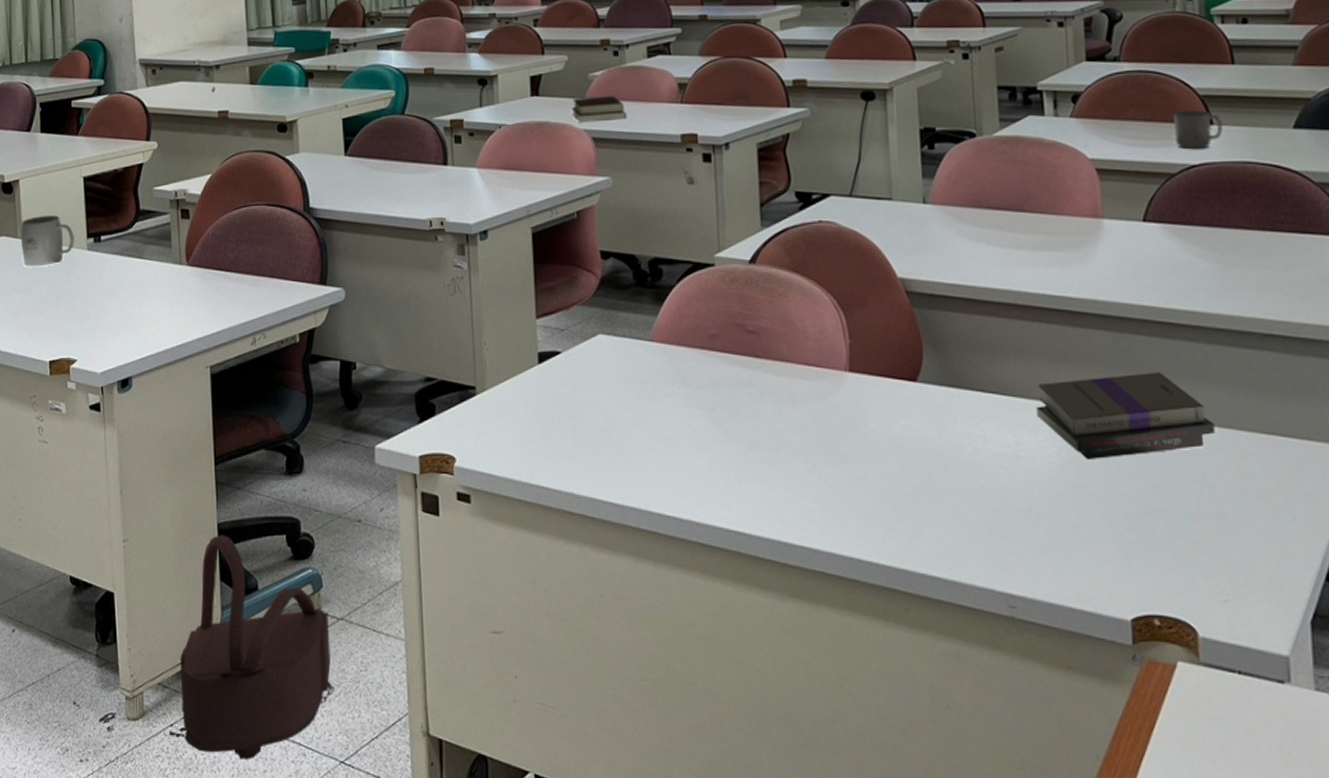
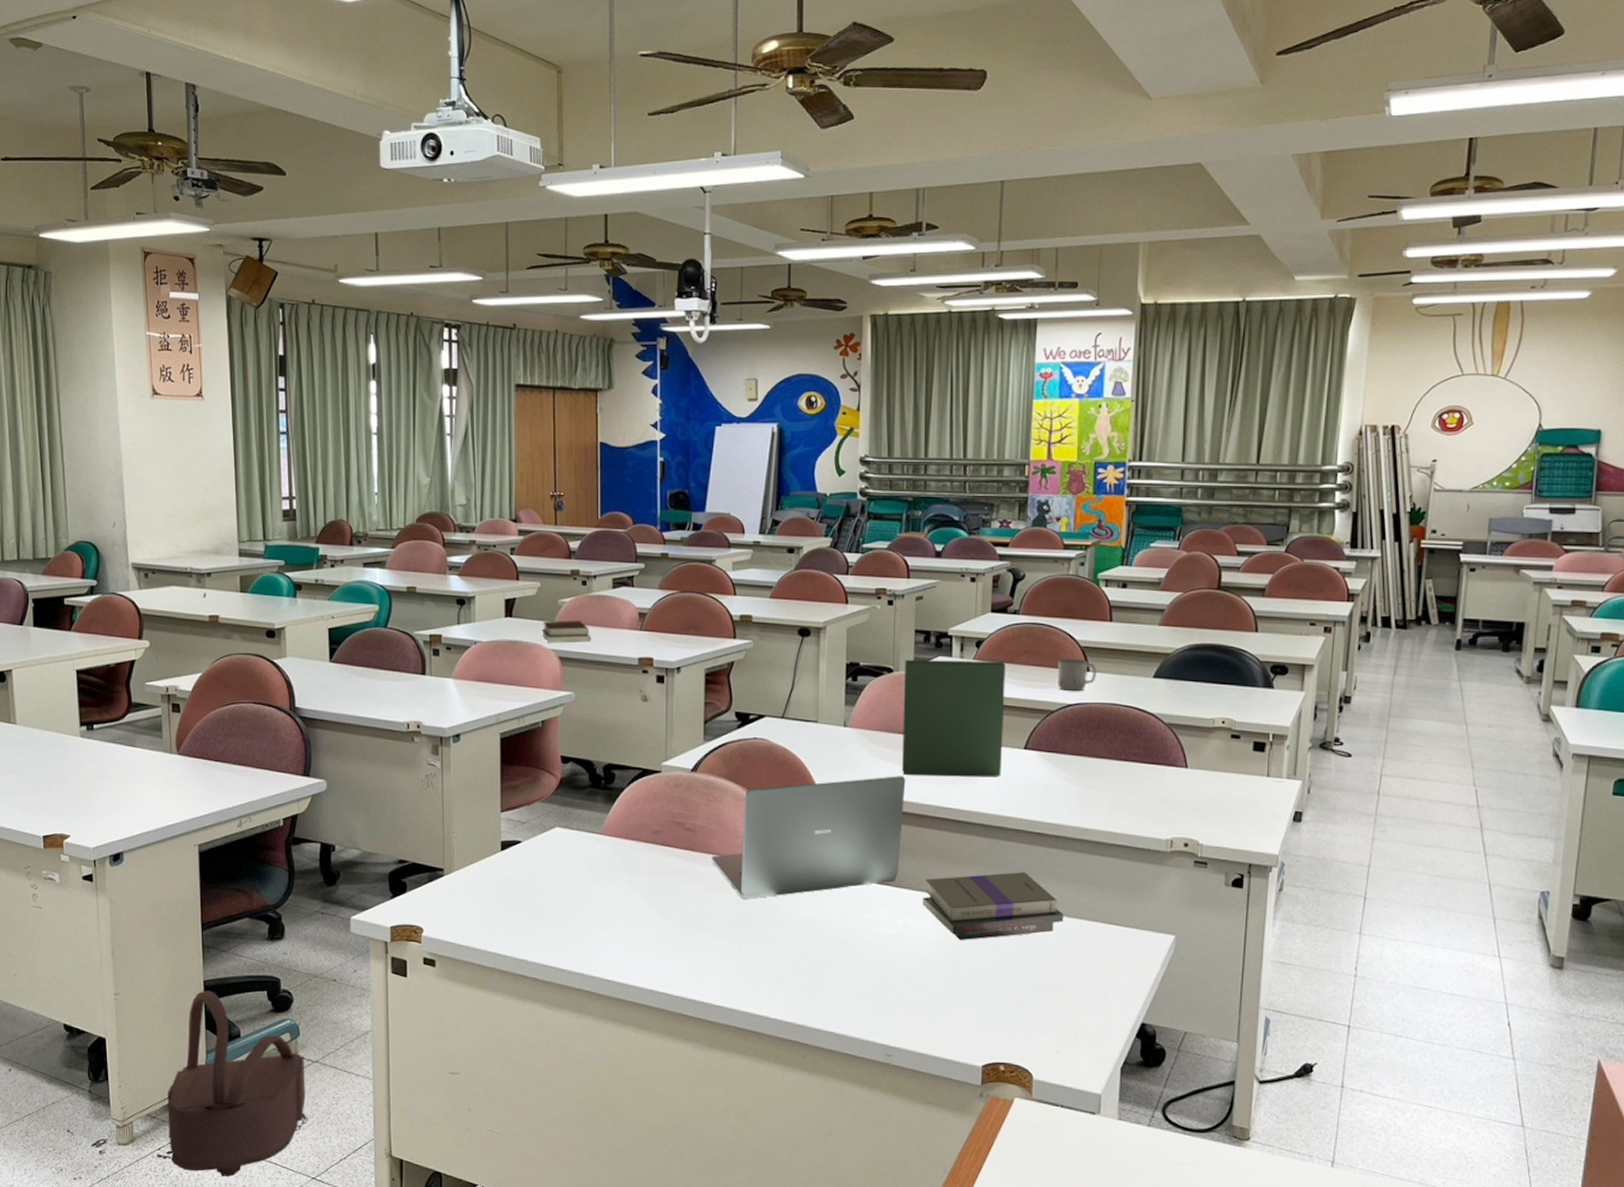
mug: present [21,216,74,267] -> none [14,704,67,751]
laptop: none [779,259,1004,414] -> present [711,776,906,899]
binder: none [988,117,1118,259] -> present [902,660,1005,778]

